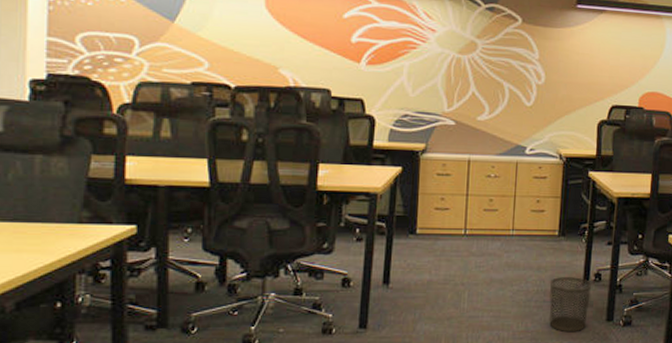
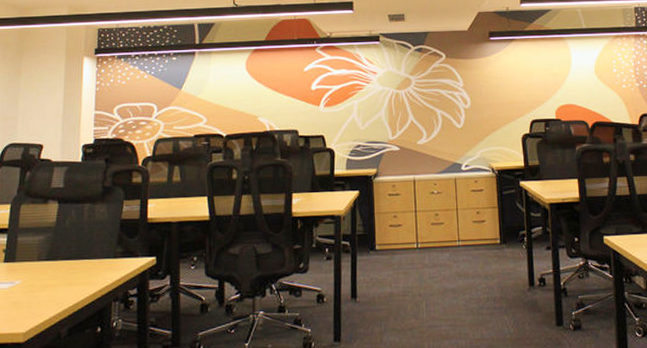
waste bin: present [549,276,592,333] -> none [498,282,538,339]

